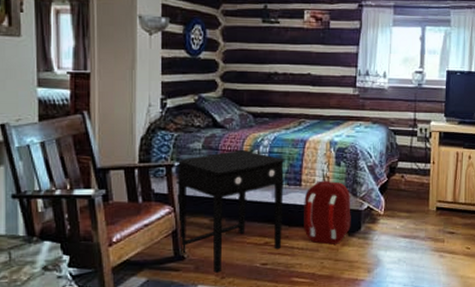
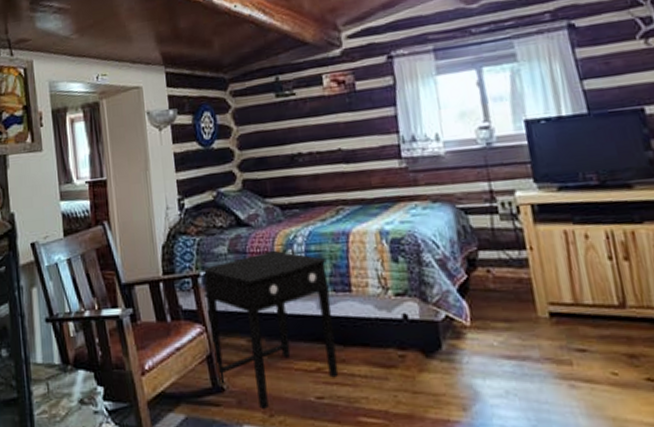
backpack: present [304,180,351,245] -> none [357,282,427,370]

